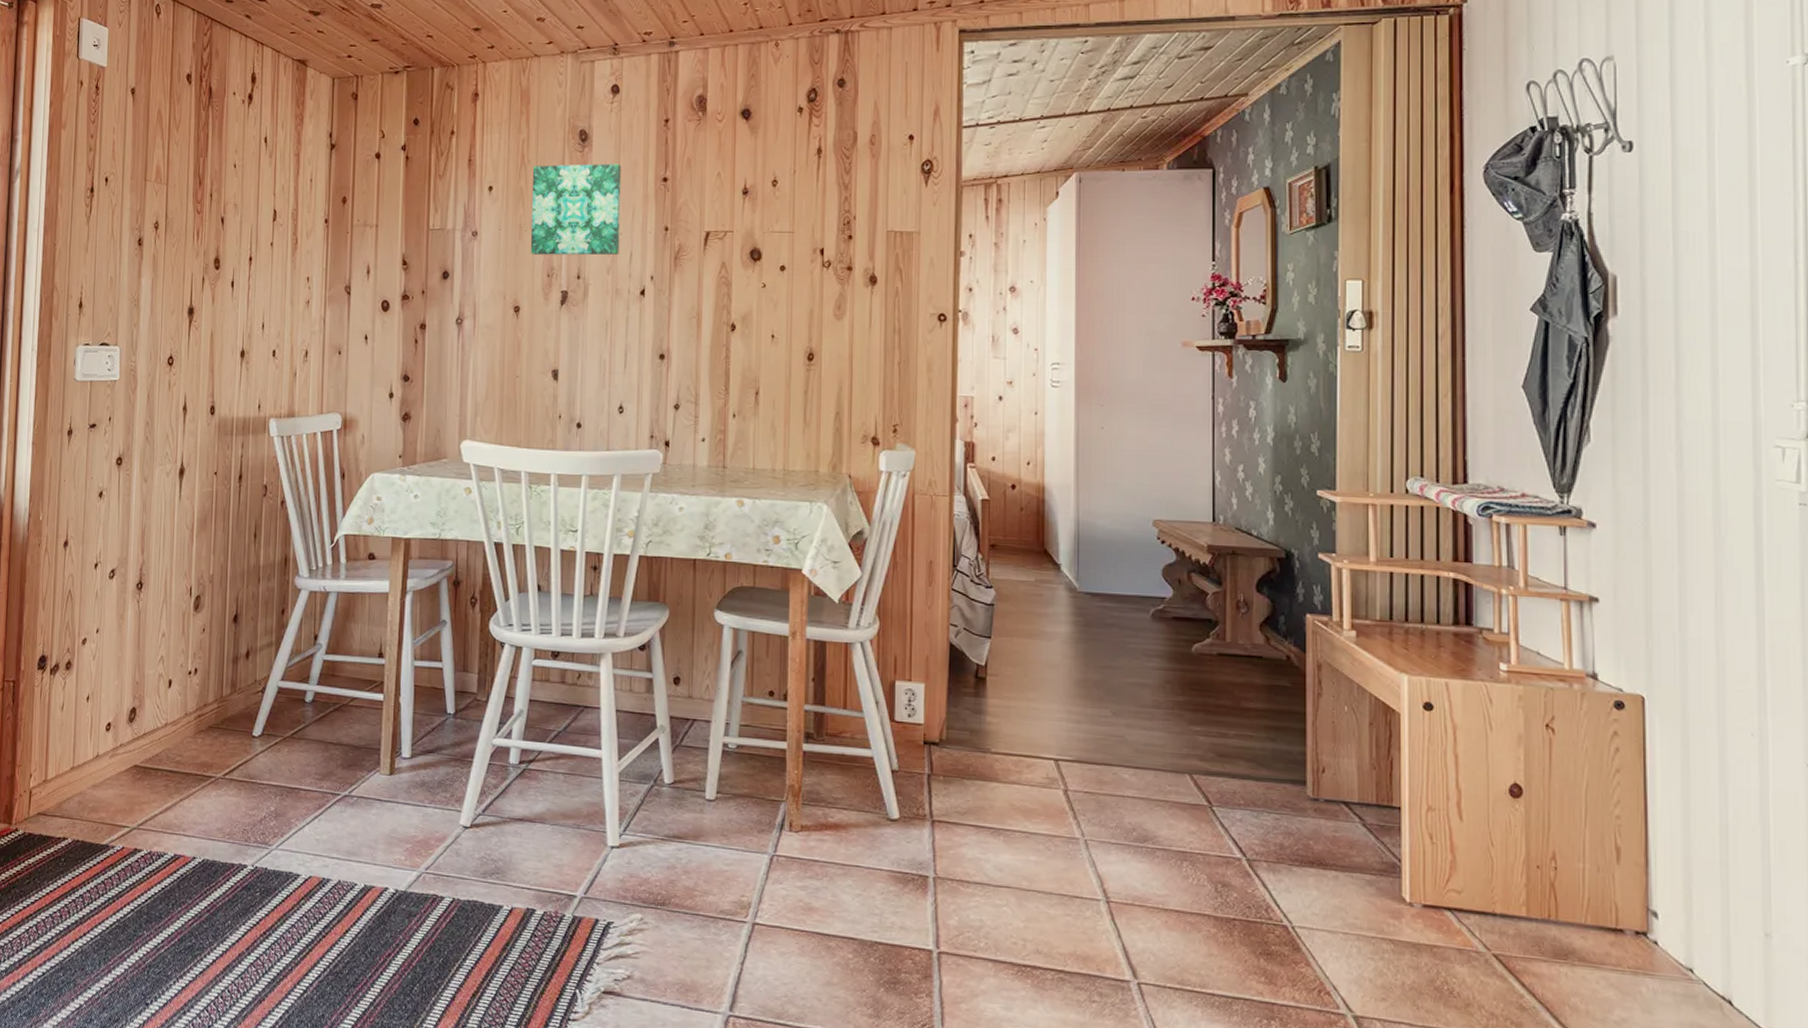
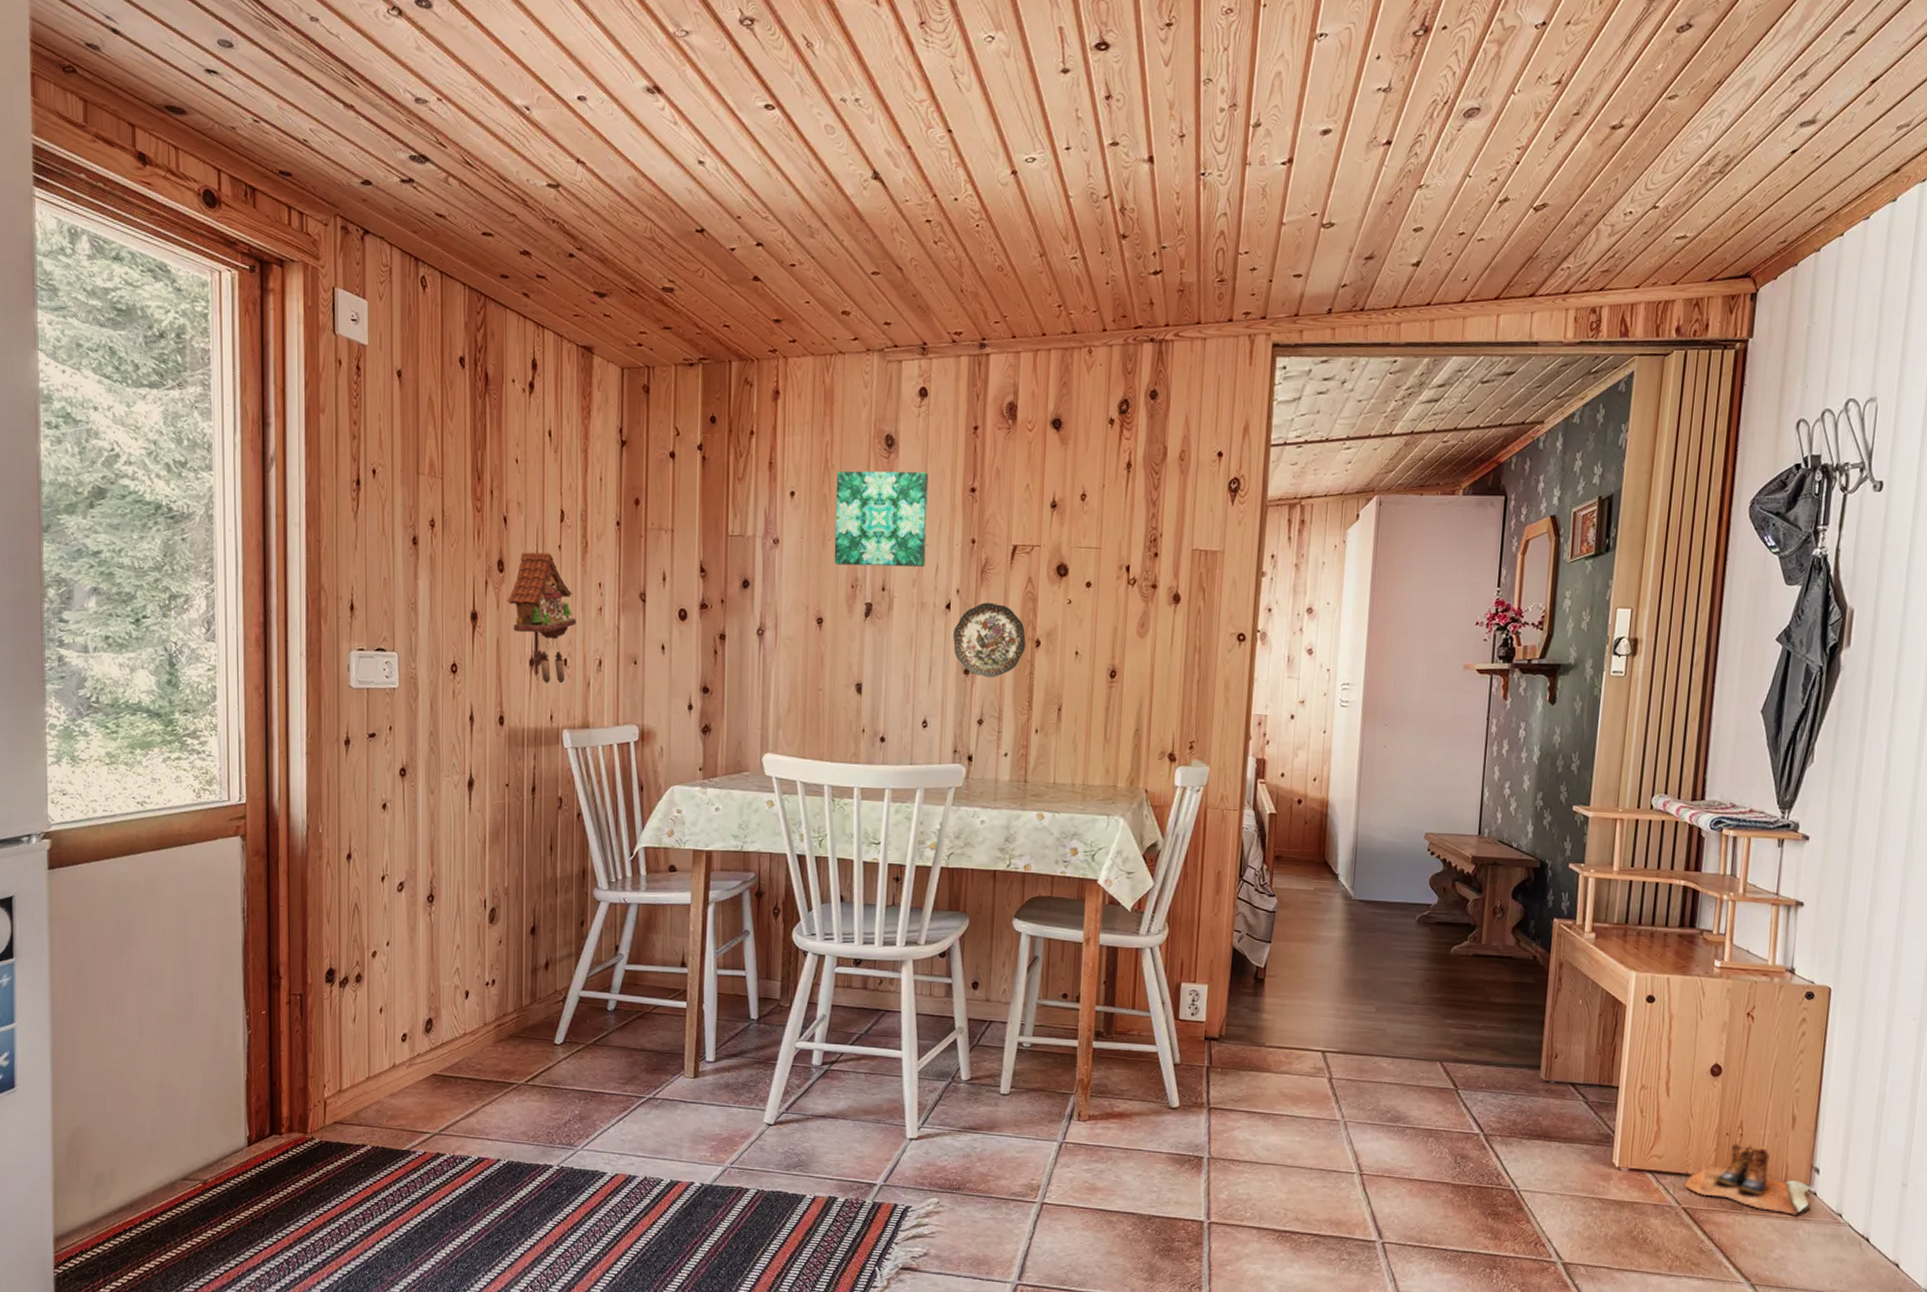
cuckoo clock: none [221,250,285,374] -> present [506,552,576,684]
decorative plate: none [648,288,721,363] -> present [953,602,1026,678]
boots: none [1493,876,1649,968] -> present [1685,1141,1810,1215]

